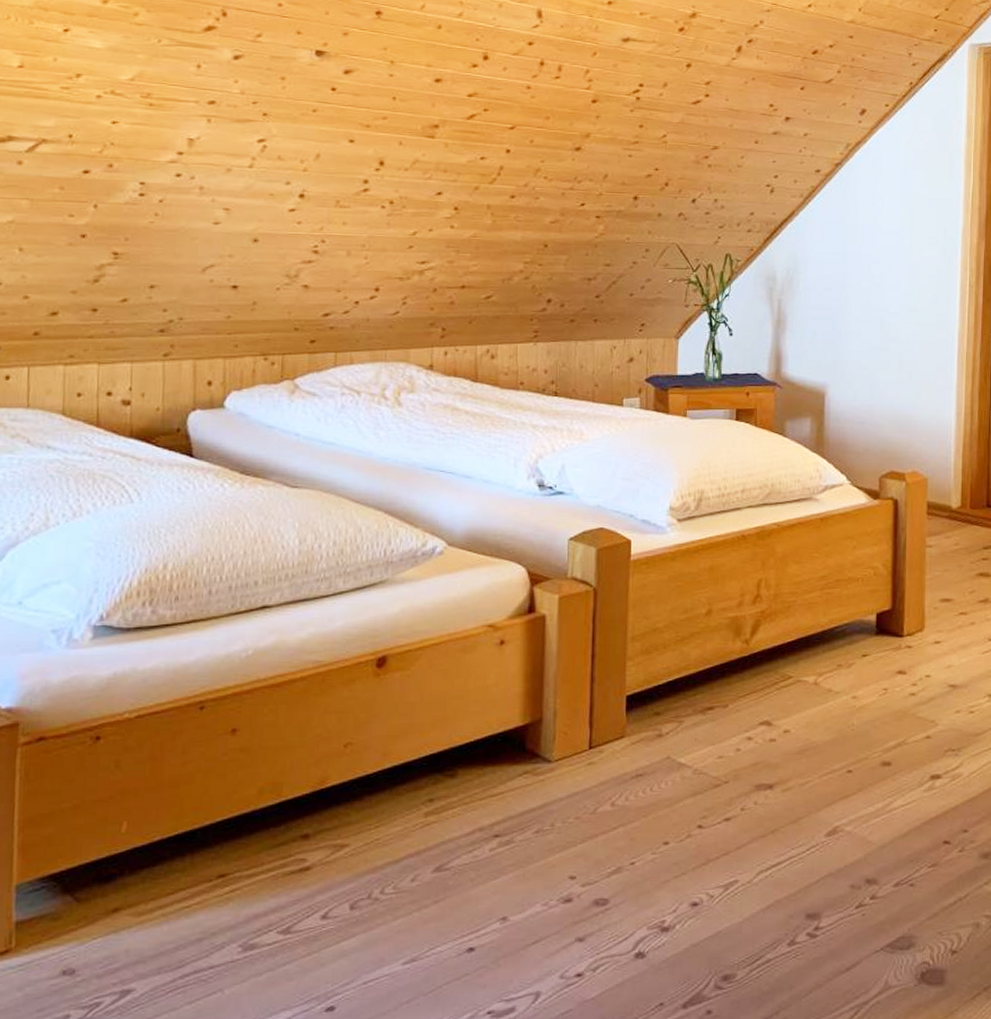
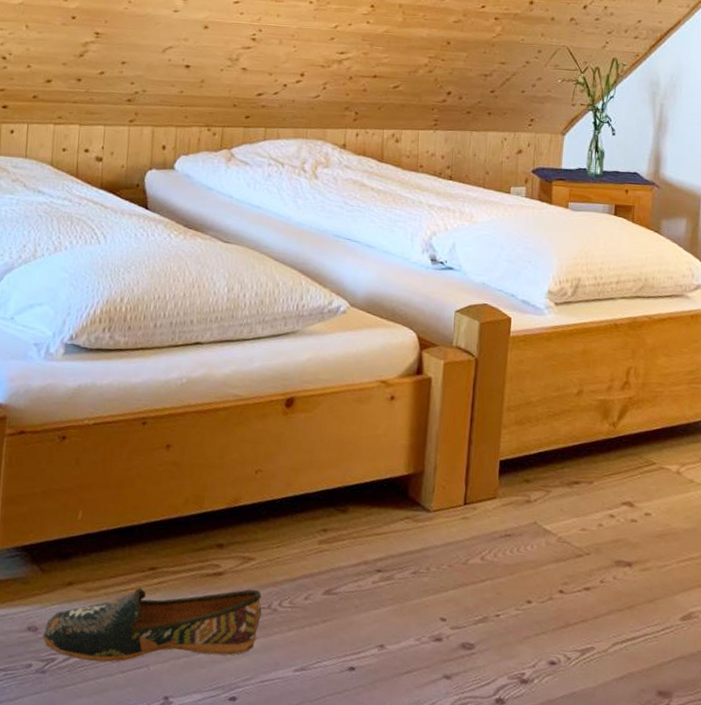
shoe: none [82,880,361,998] -> present [42,588,262,663]

